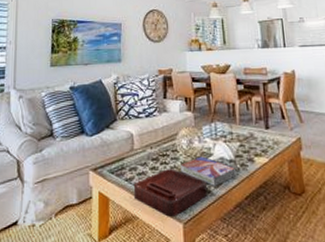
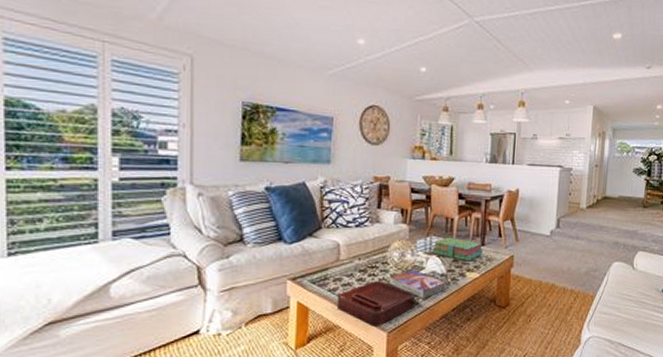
stack of books: none [218,121,268,146] -> present [432,237,482,262]

